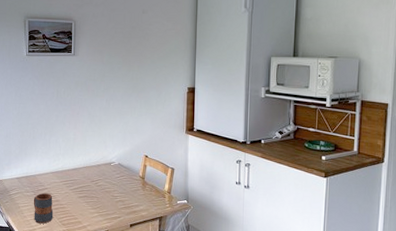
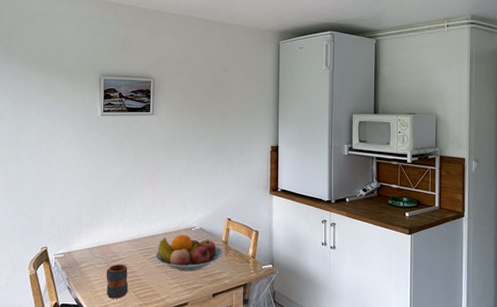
fruit bowl: none [77,169,140,203] -> present [155,235,223,272]

